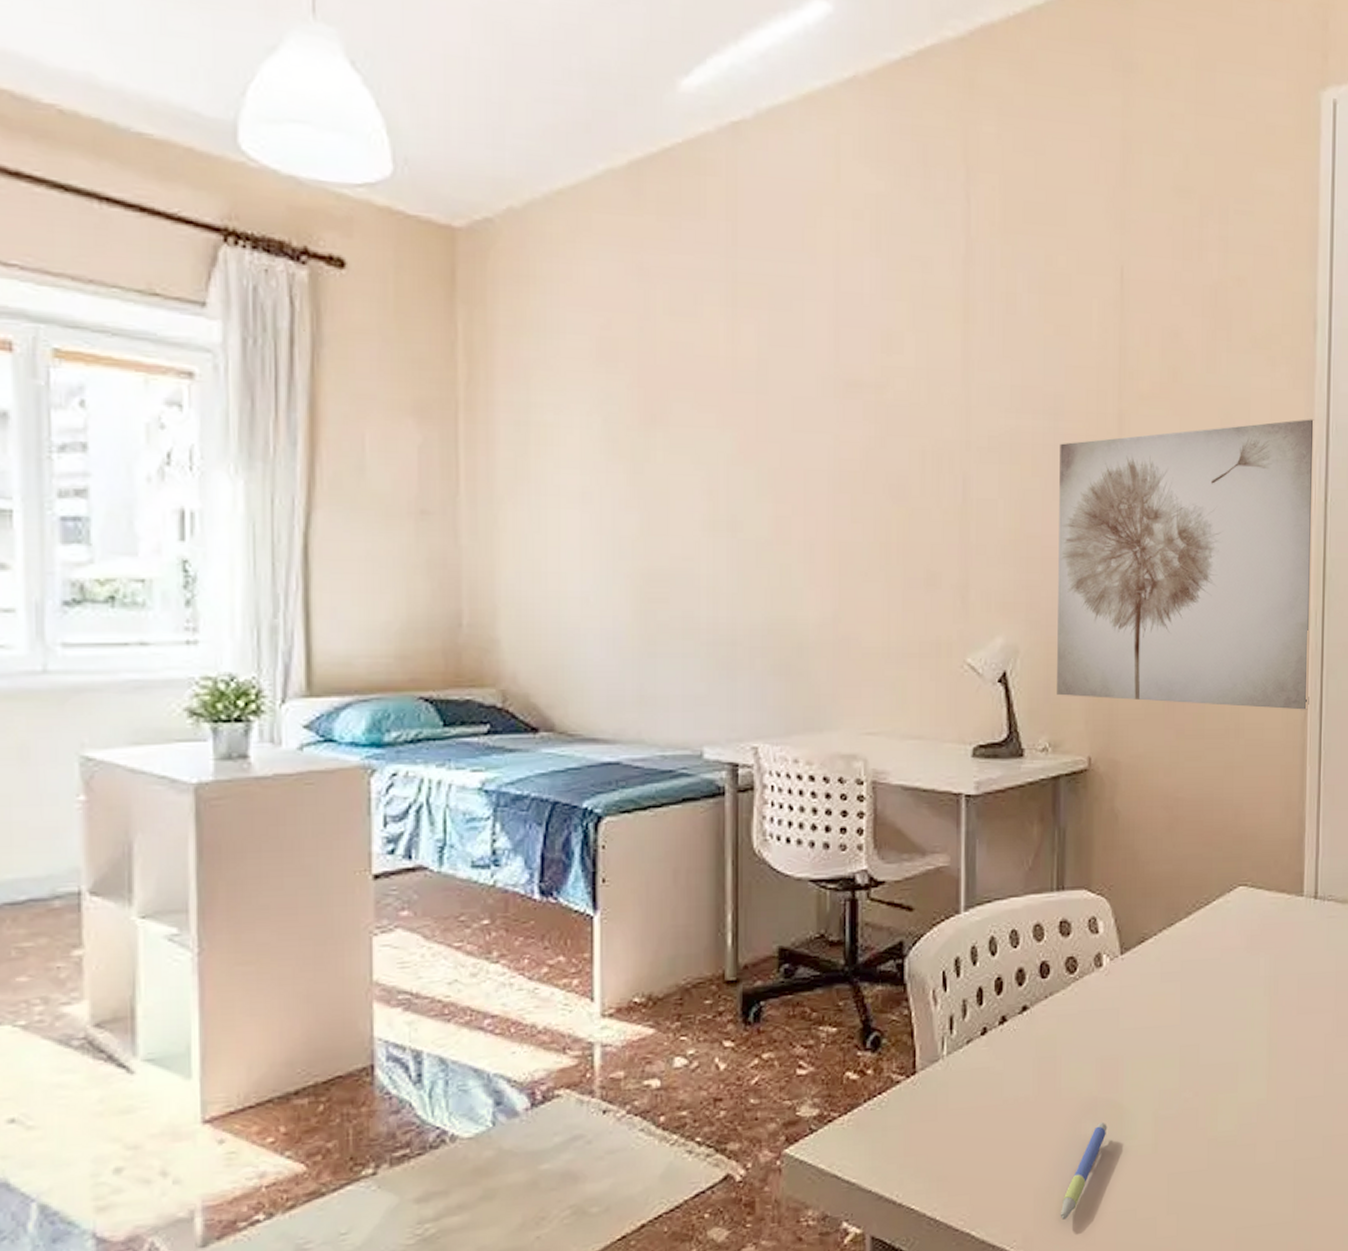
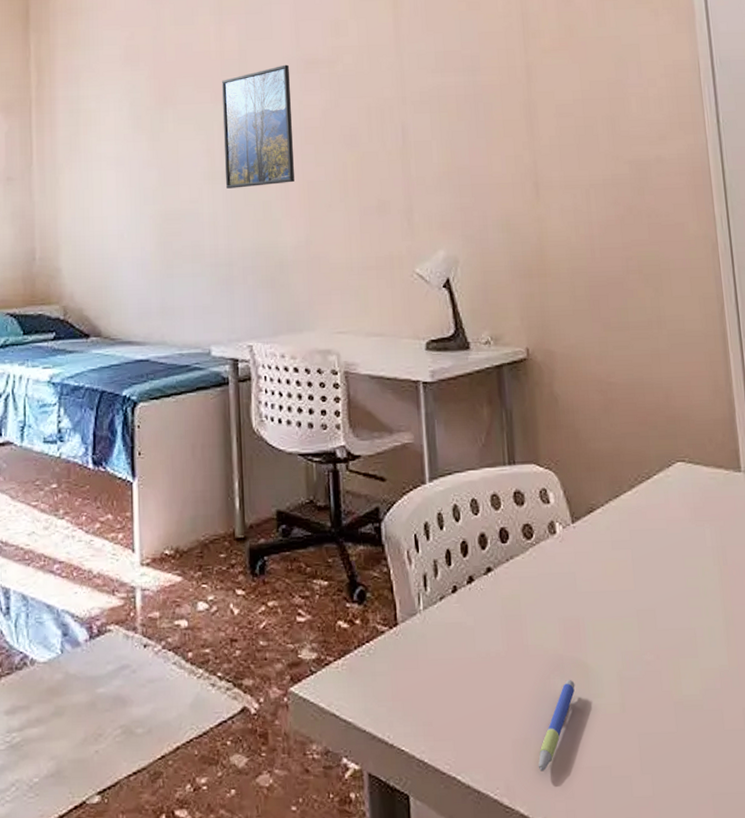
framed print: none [731,384,823,545] -> present [221,64,294,189]
wall art: present [1056,419,1314,710] -> none [479,56,725,303]

